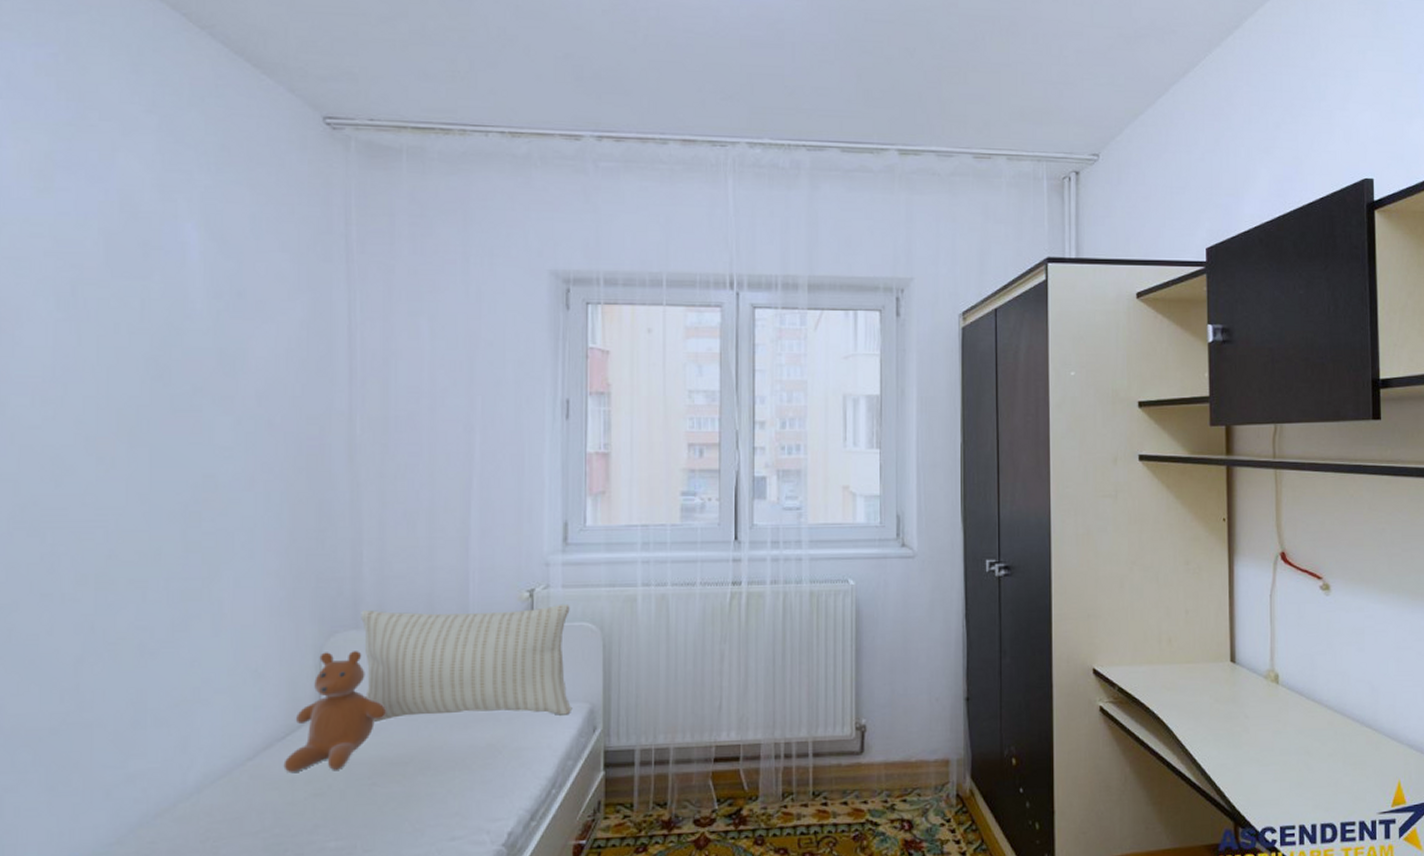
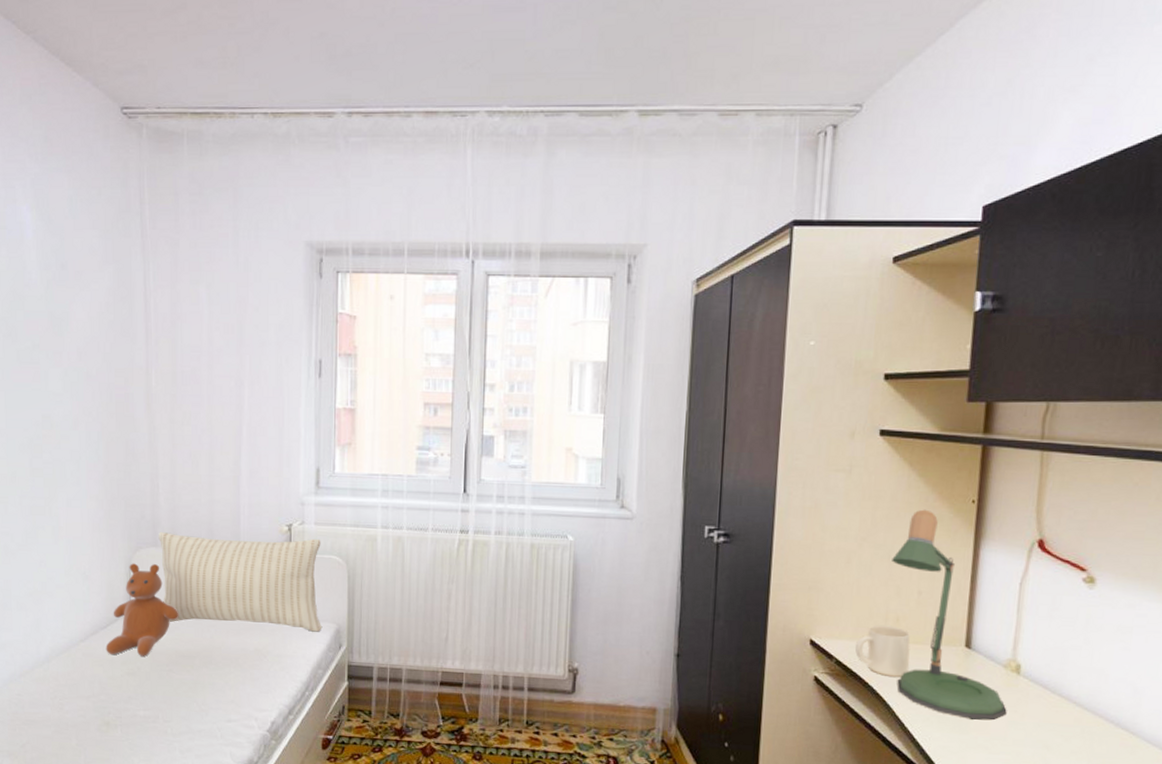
mug: none [1135,647,1185,700] -> present [855,624,911,678]
desk lamp: none [1160,530,1272,734] -> present [892,509,1007,721]

